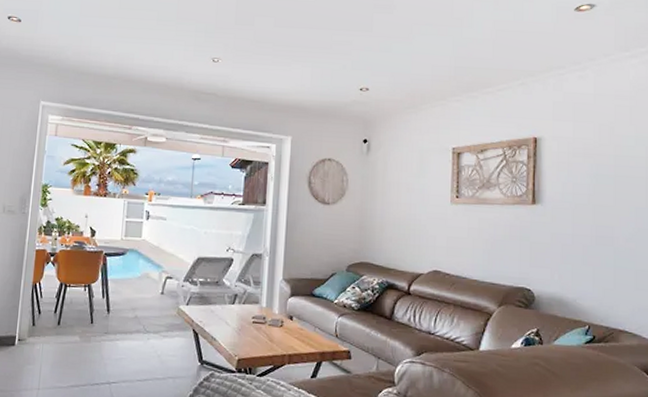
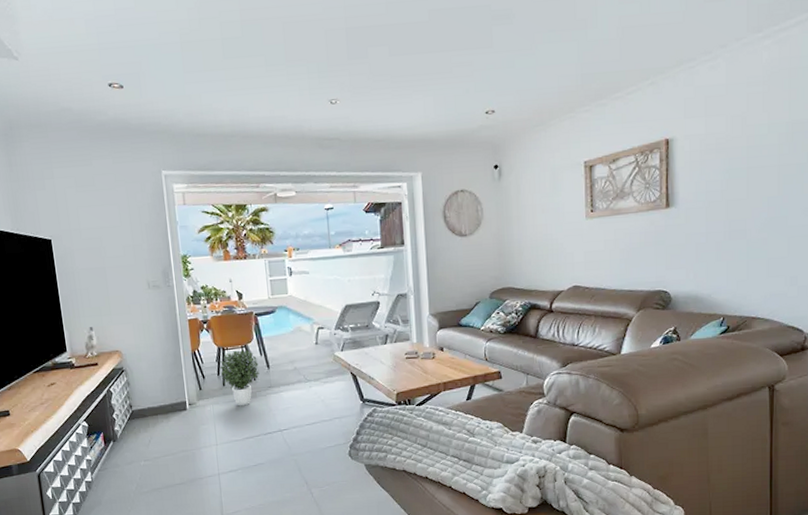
potted plant: none [57,289,99,350] -> present [219,350,260,406]

